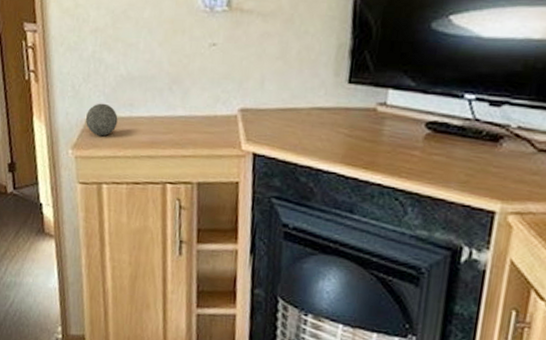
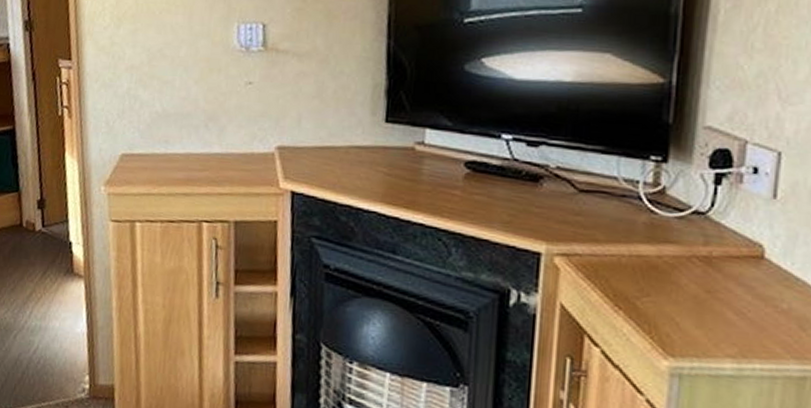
decorative ball: present [85,103,118,137] -> none [119,139,153,173]

